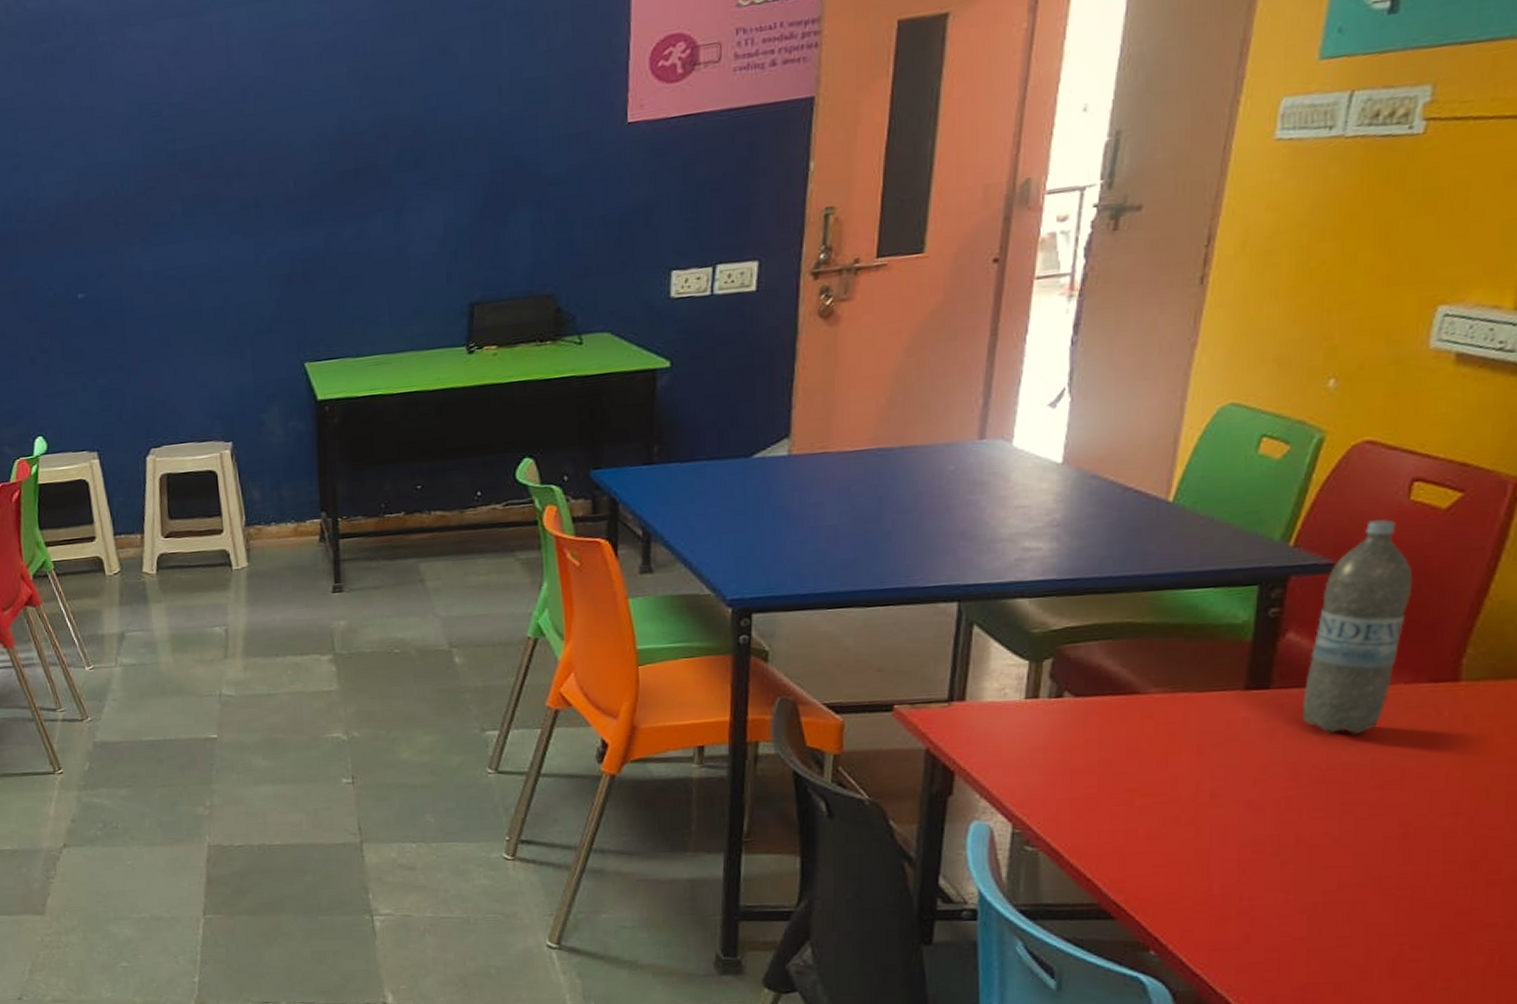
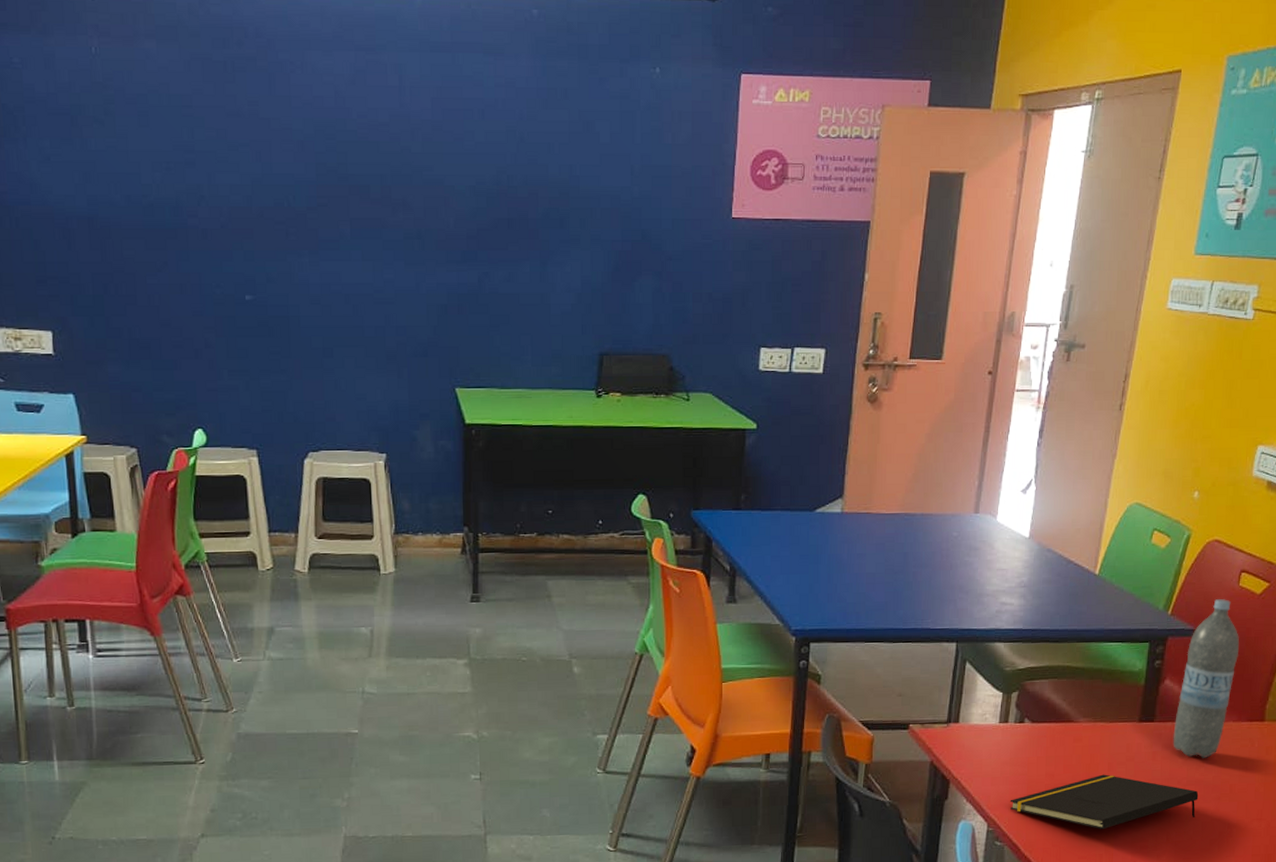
notepad: none [1044,759,1348,831] -> present [1010,774,1199,830]

